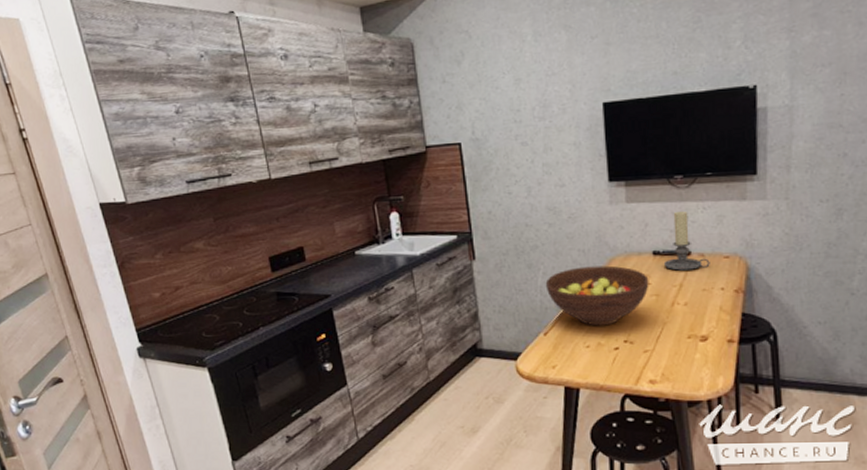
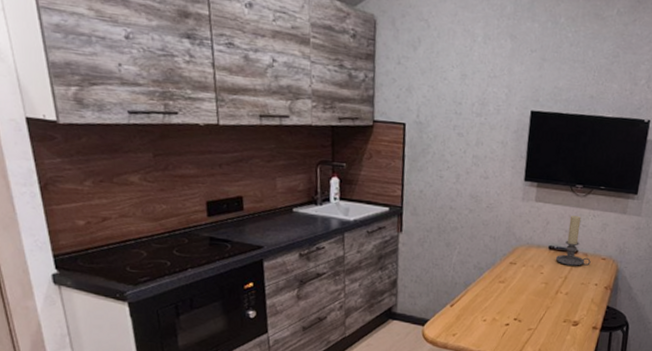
fruit bowl: present [545,265,649,326] -> none [458,251,542,304]

